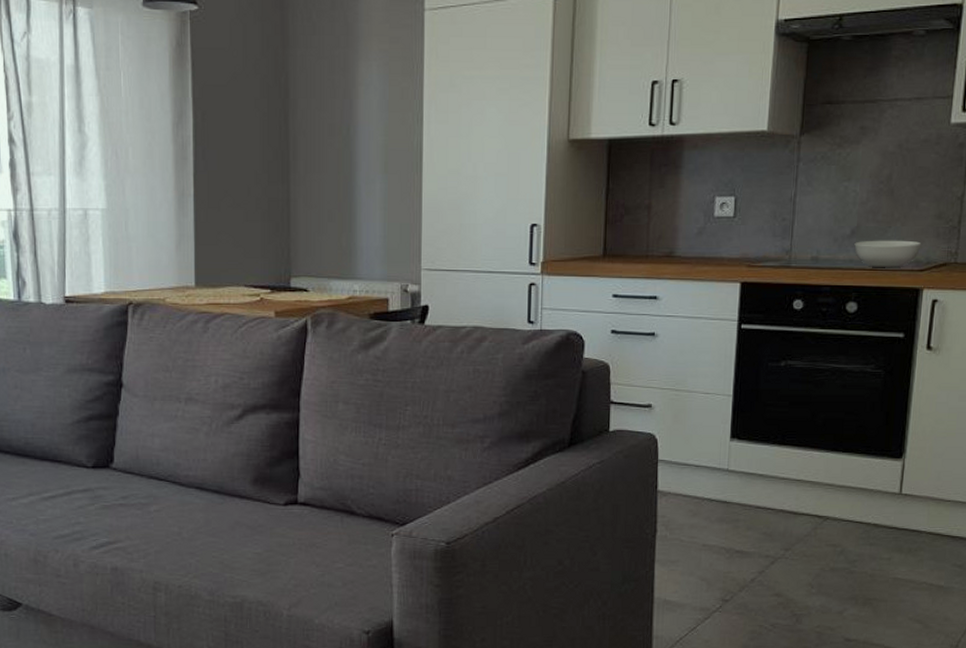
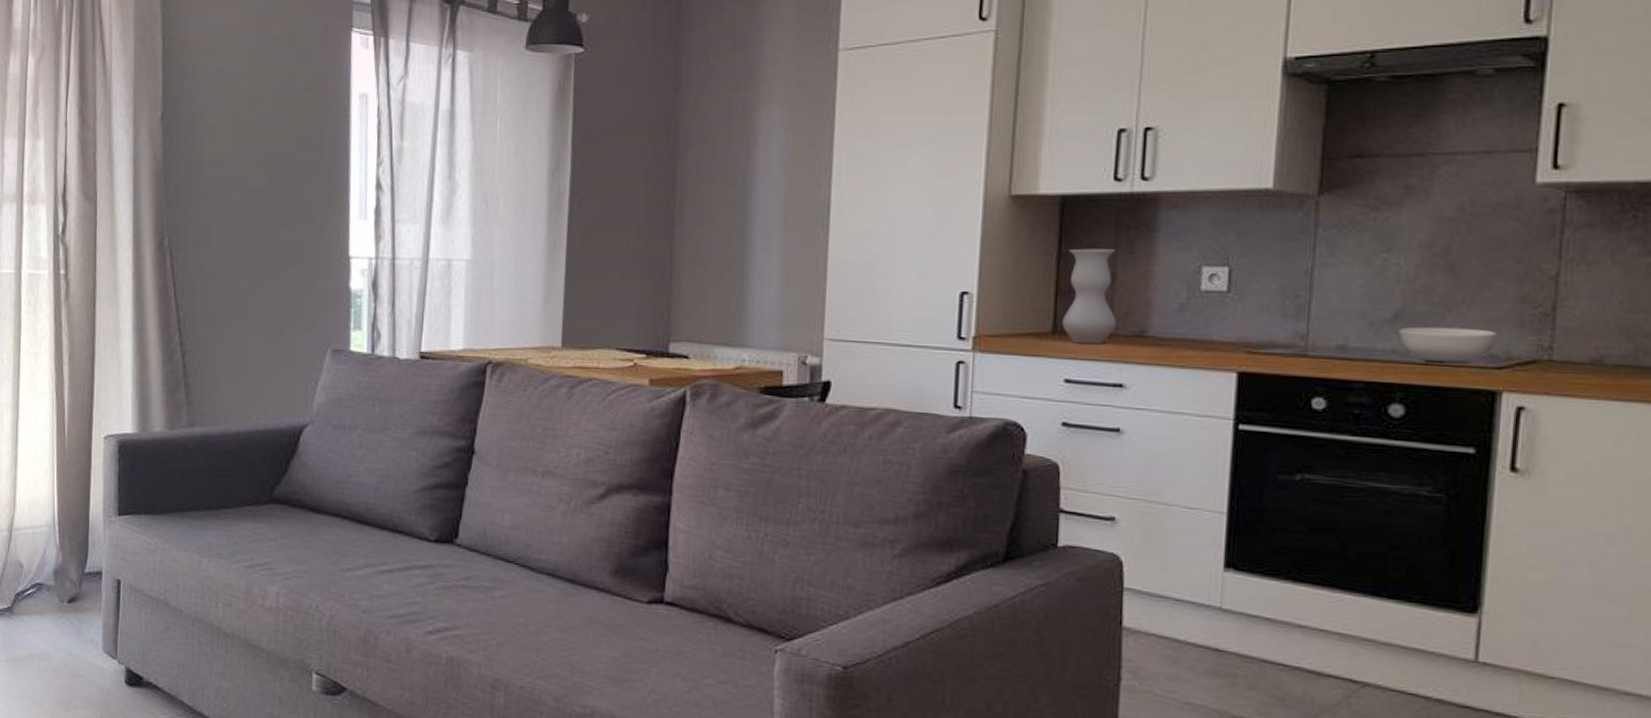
vase: none [611,184,651,266] -> present [1062,248,1116,346]

